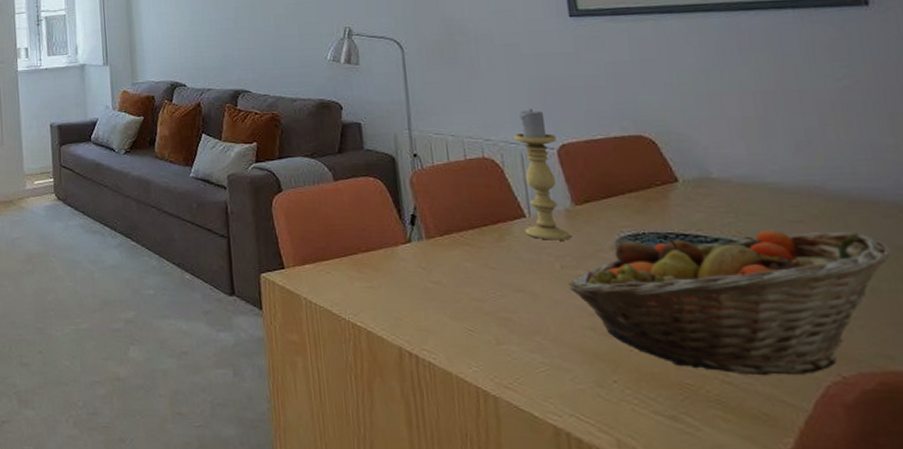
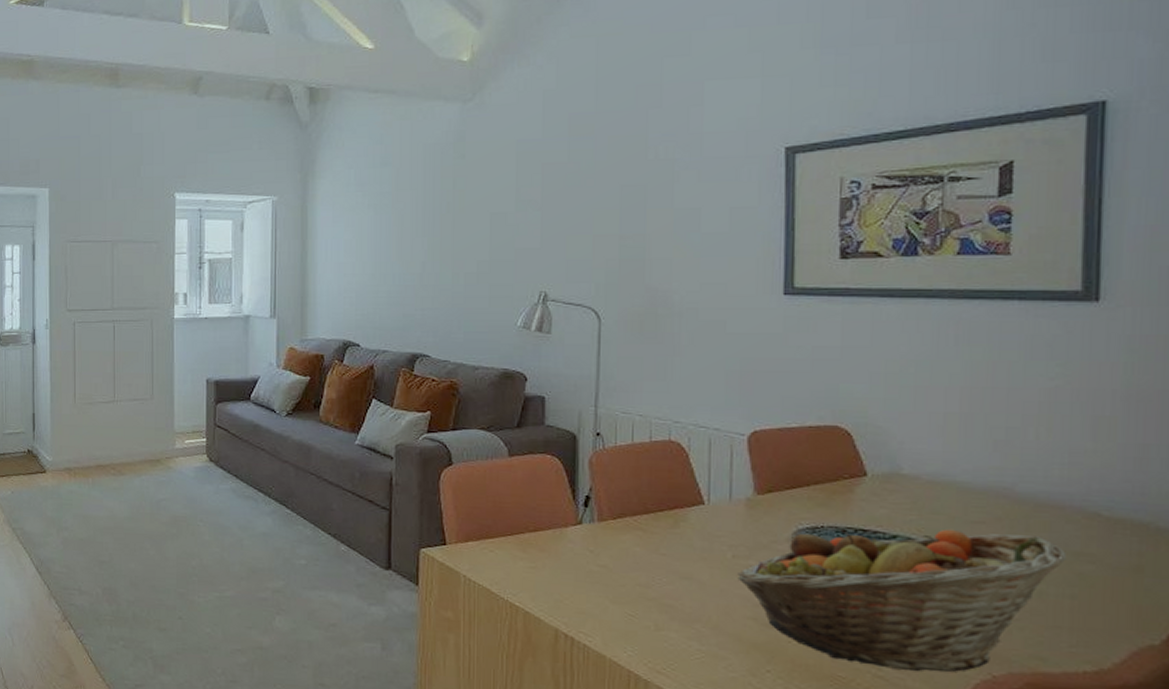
candle holder: present [514,109,571,240] -> none [701,392,749,530]

